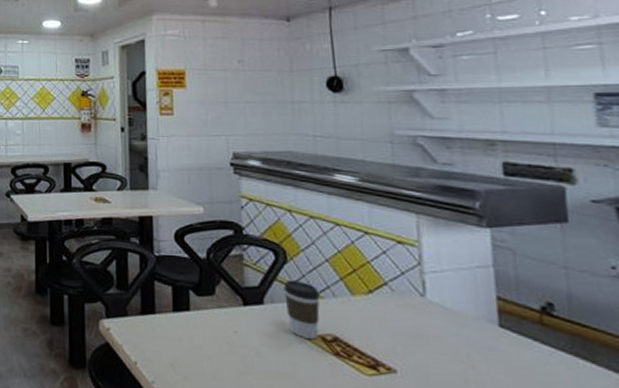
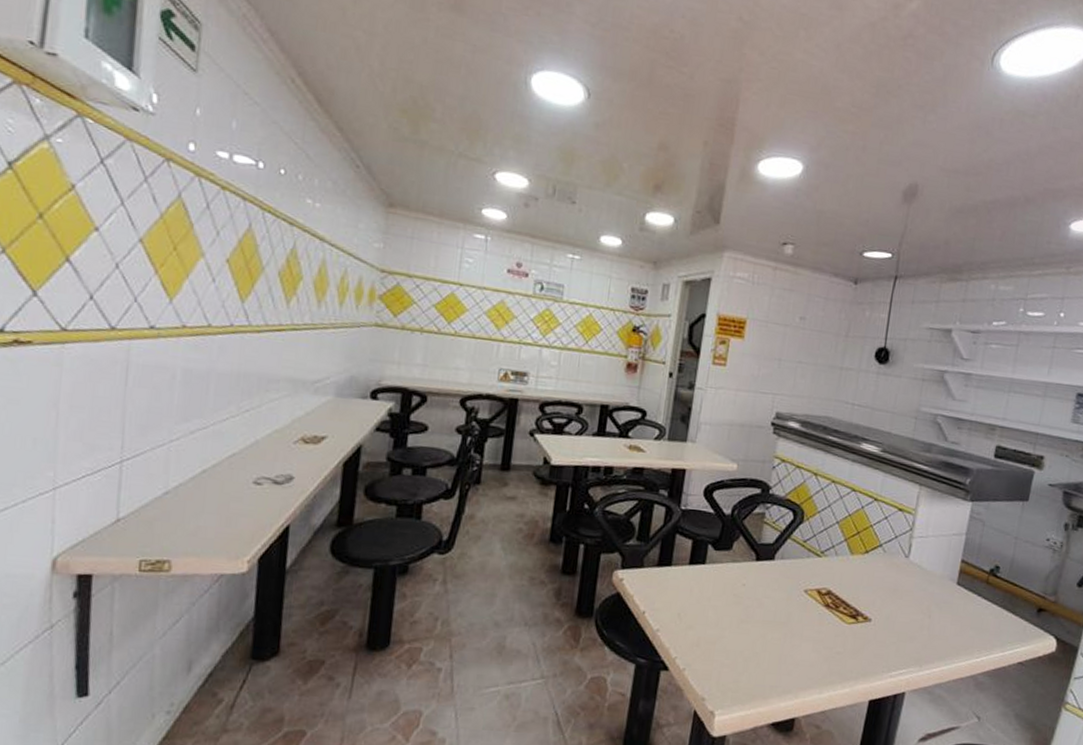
coffee cup: present [283,281,320,340] -> none [792,539,825,593]

